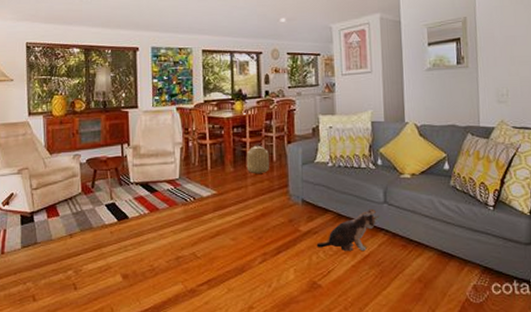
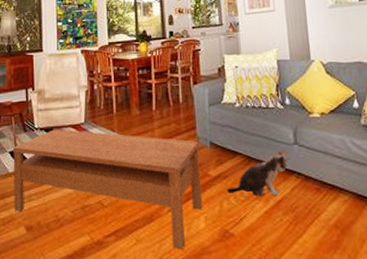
coffee table: none [109,184,293,299] -> present [13,129,203,250]
basket: present [246,145,269,173] -> none [152,86,176,116]

